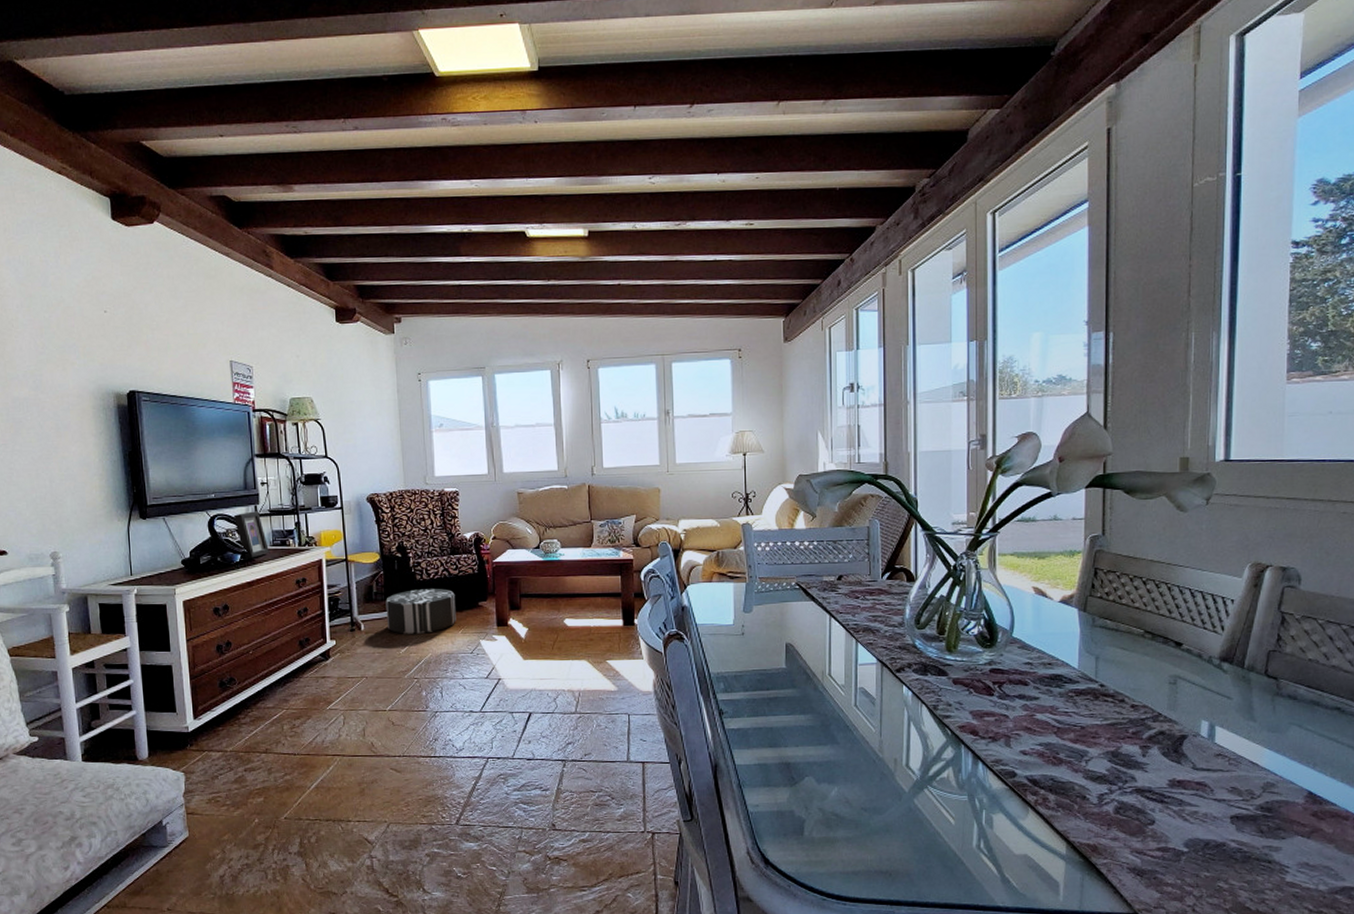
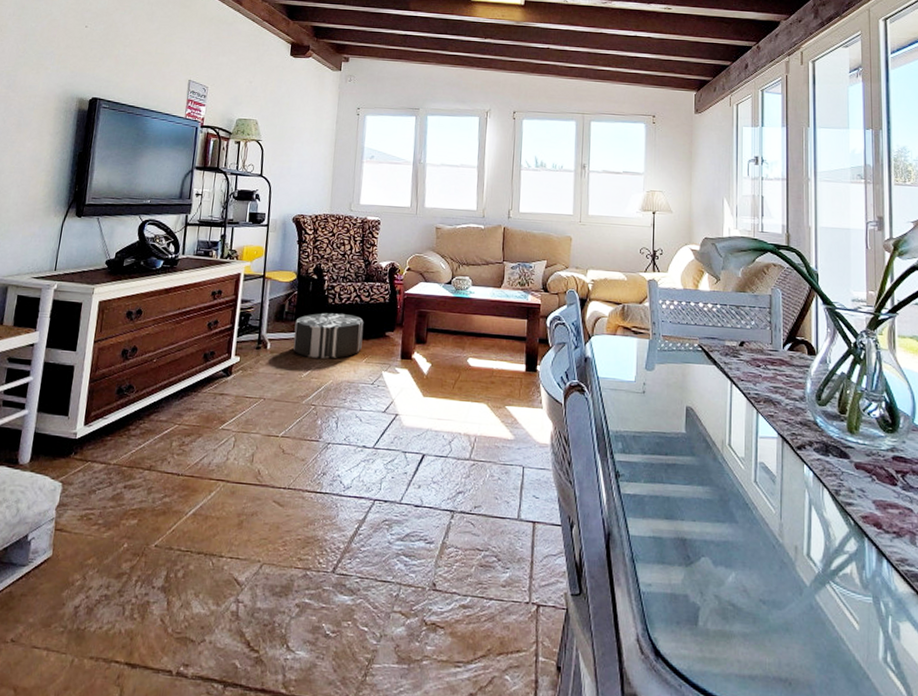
picture frame: present [233,511,269,560] -> none [164,220,192,267]

